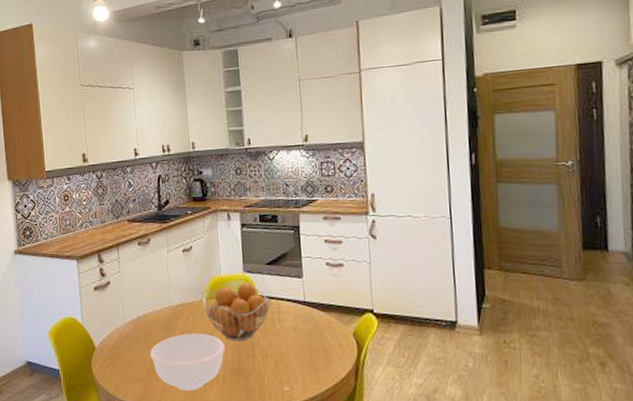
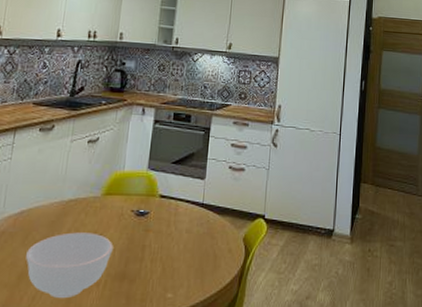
fruit basket: present [203,282,271,342] -> none [98,180,171,243]

